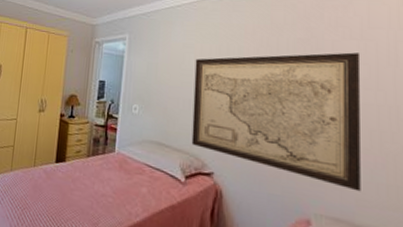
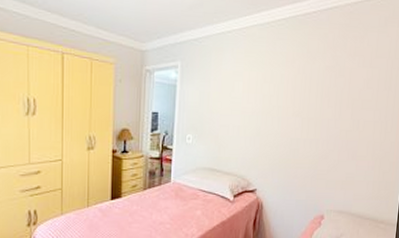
wall art: present [191,52,361,192] -> none [239,78,368,189]

